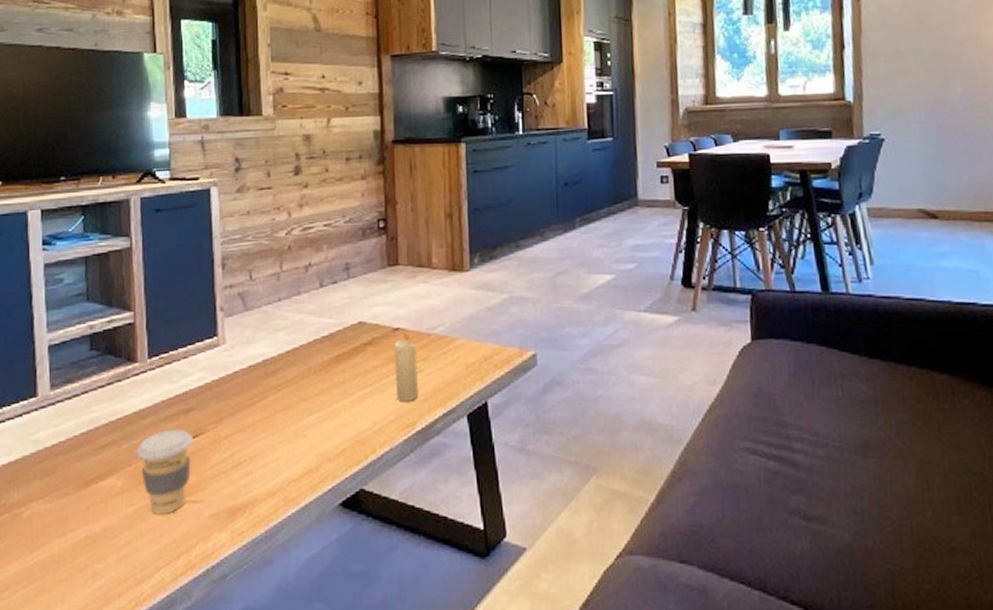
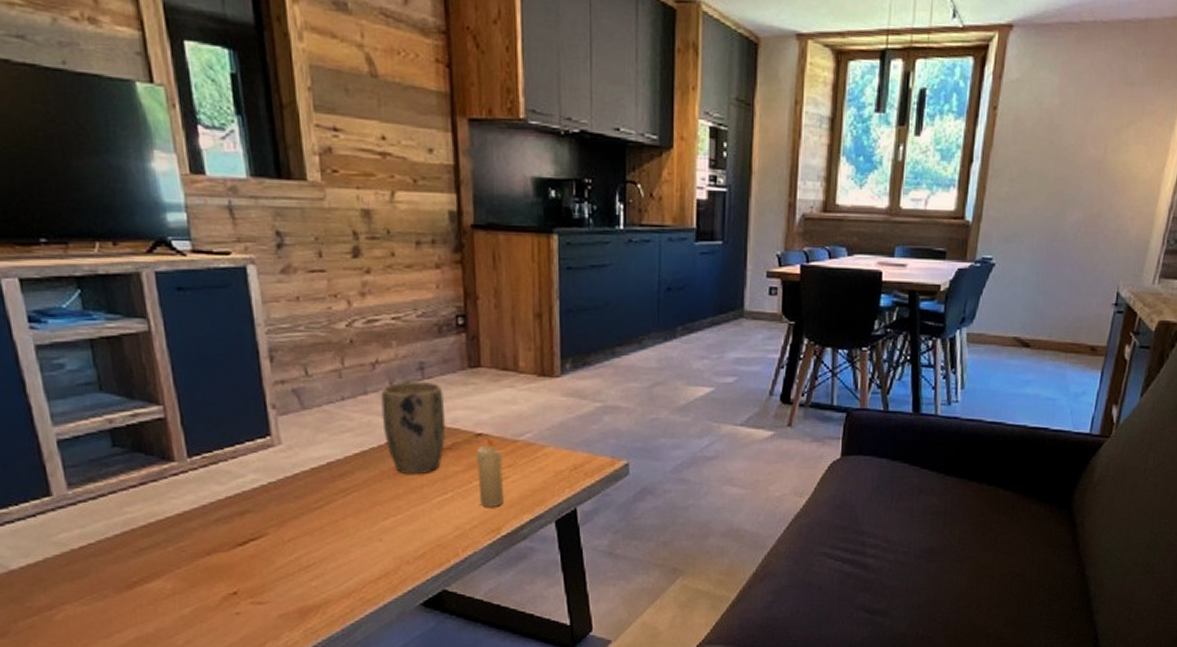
coffee cup: present [136,429,193,514] -> none [185,531,252,615]
plant pot: none [311,280,367,370] -> present [380,381,446,475]

